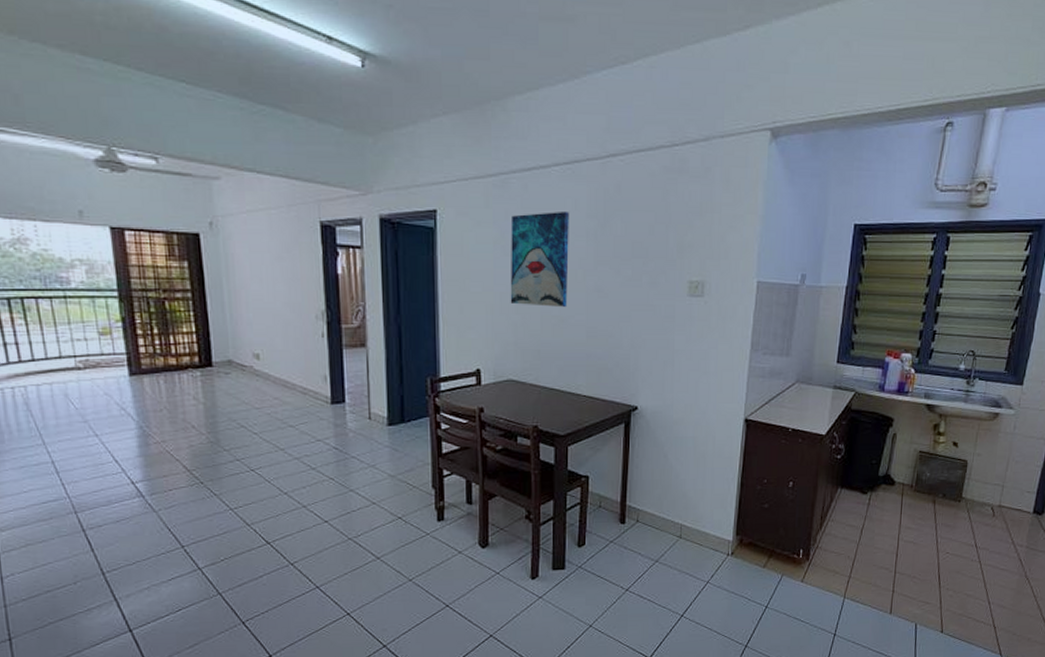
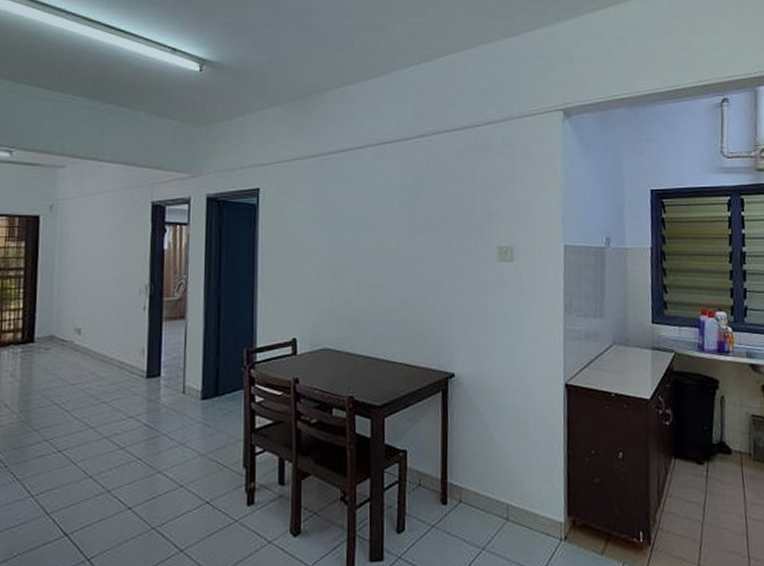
wall art: present [510,210,569,307] -> none [326,185,383,275]

